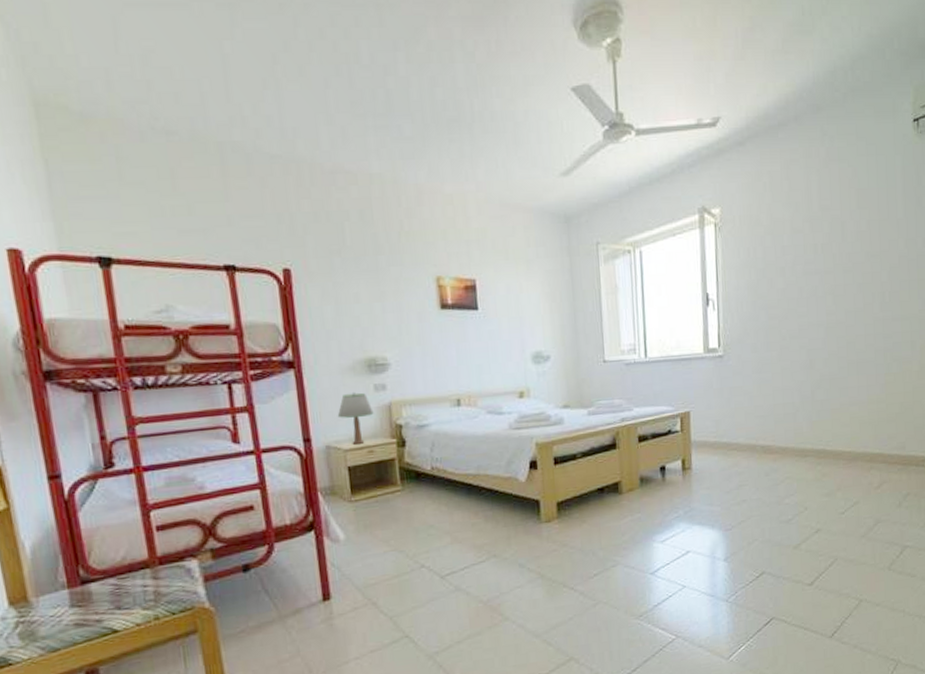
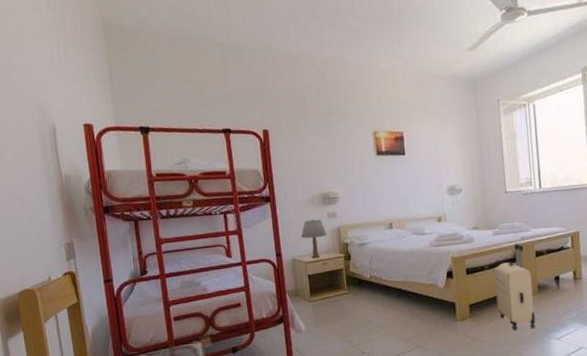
suitcase: none [588,425,637,534] -> present [494,243,536,331]

